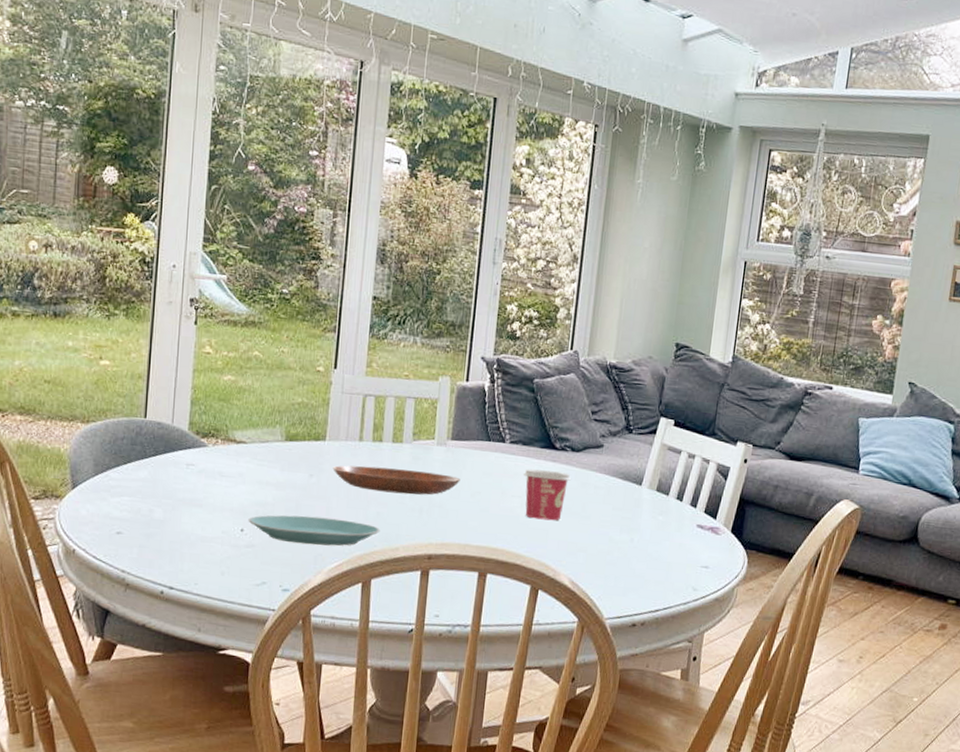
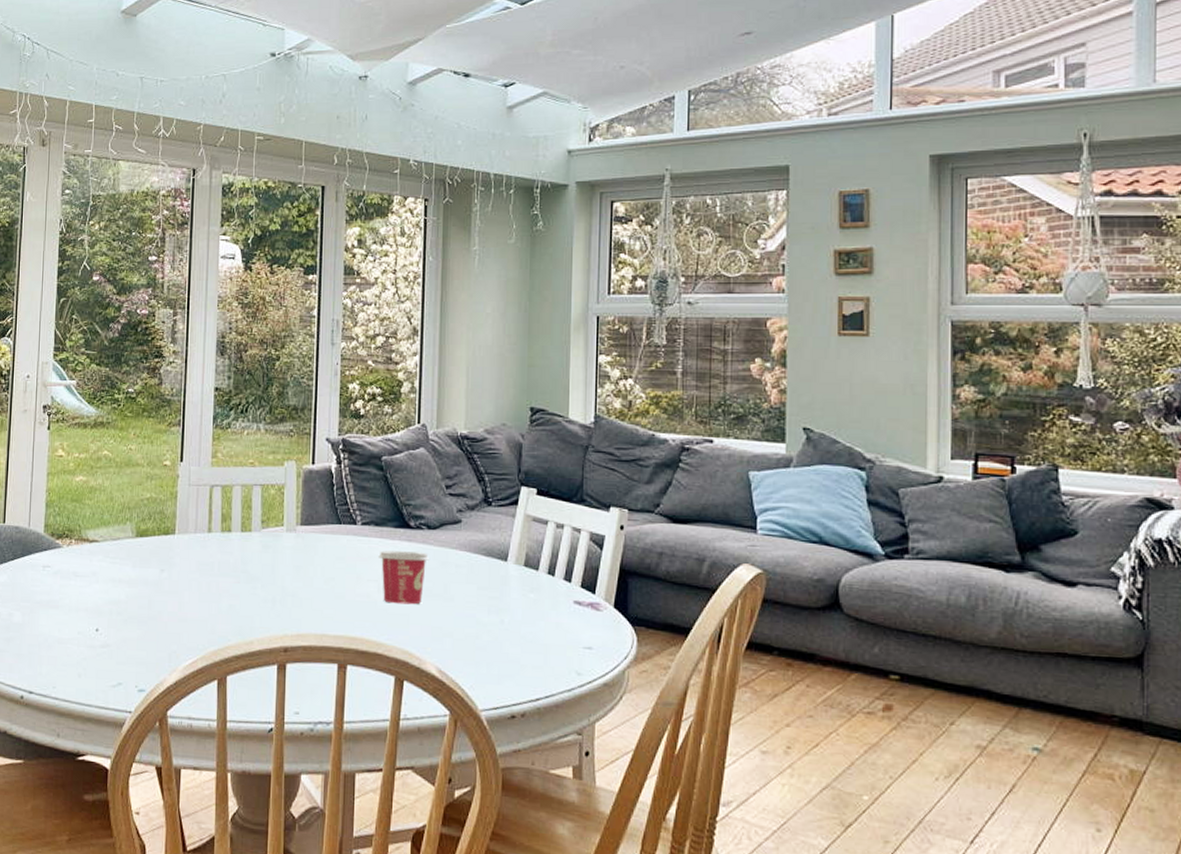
plate: present [248,515,380,546] -> none [102,612,234,643]
bowl: present [333,465,460,495] -> none [183,557,313,585]

